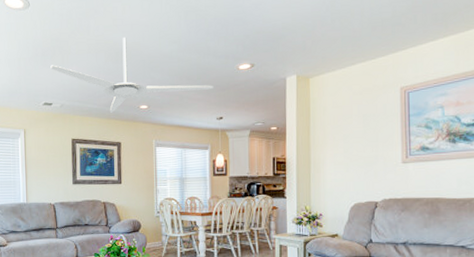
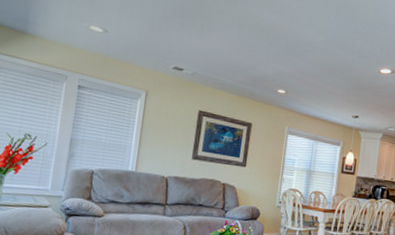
ceiling fan: present [50,38,213,113] -> none [188,17,354,91]

